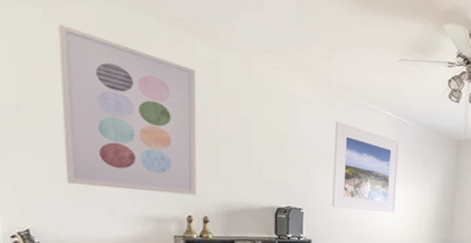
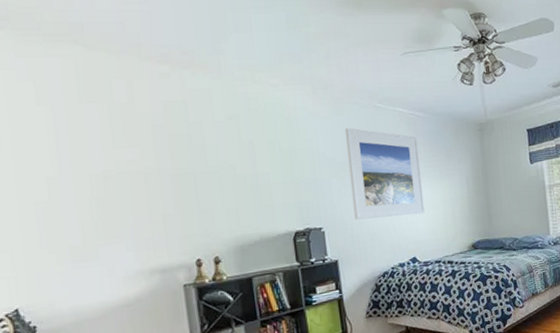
wall art: present [58,24,196,195] -> none [35,83,203,249]

